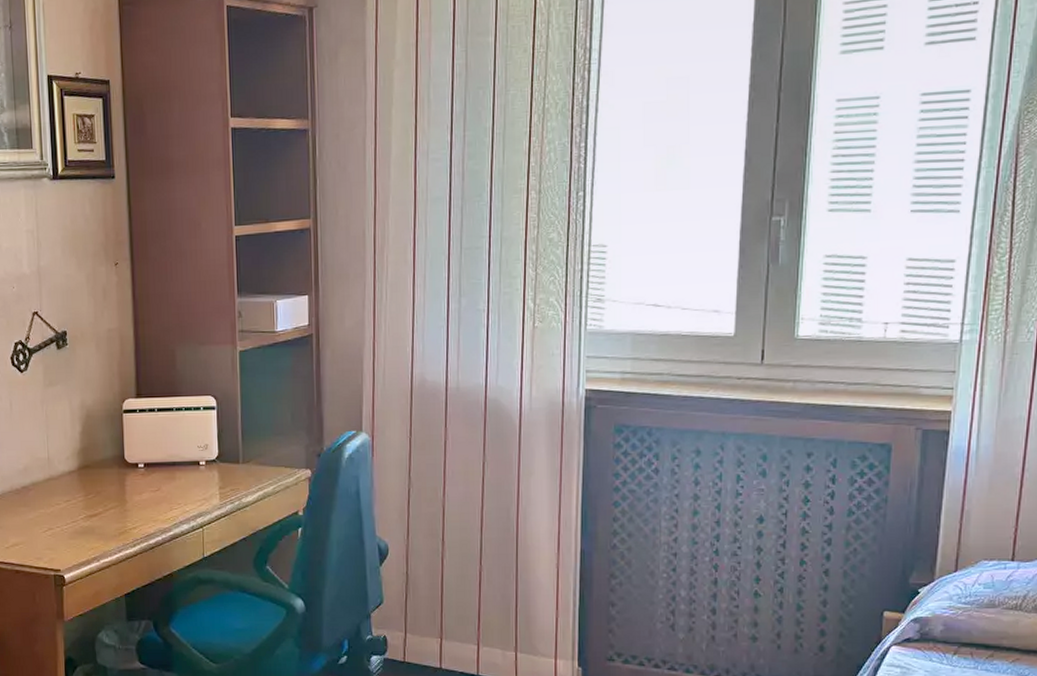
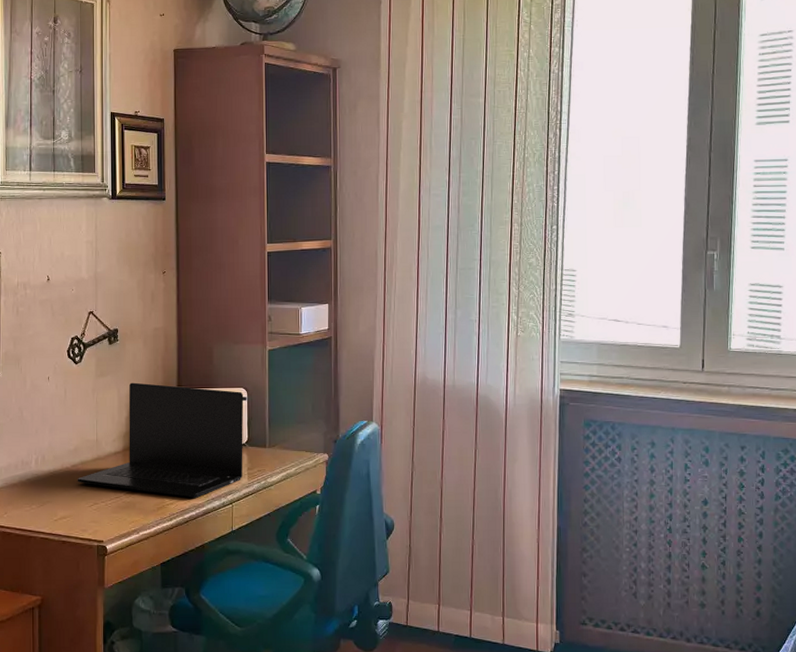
laptop: none [28,392,214,521] -> present [77,382,244,498]

